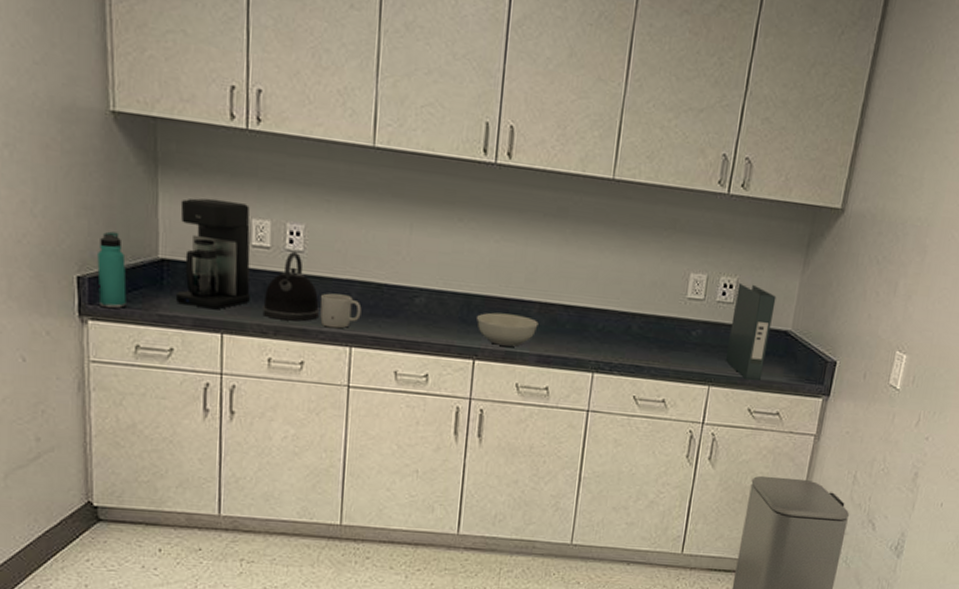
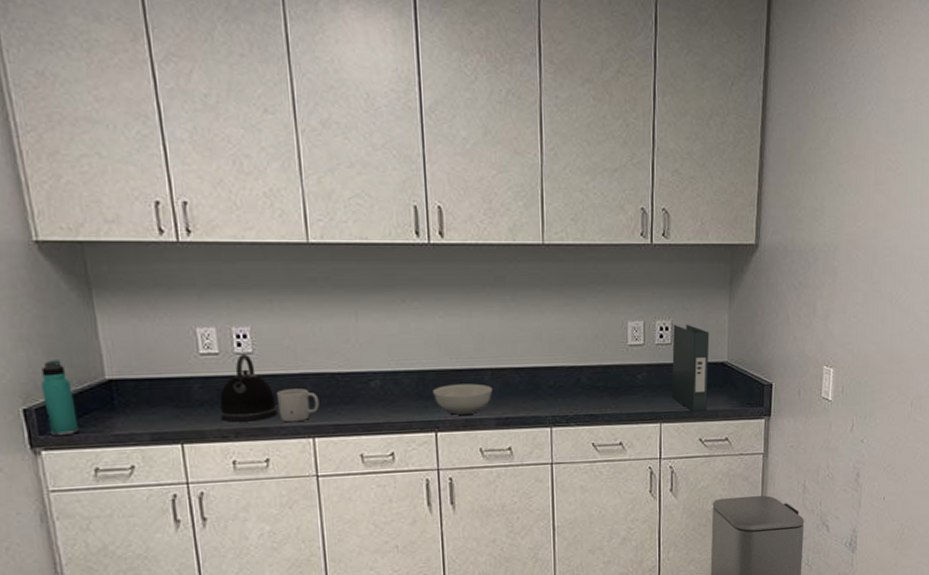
coffee maker: present [175,198,251,310] -> none [120,313,206,422]

